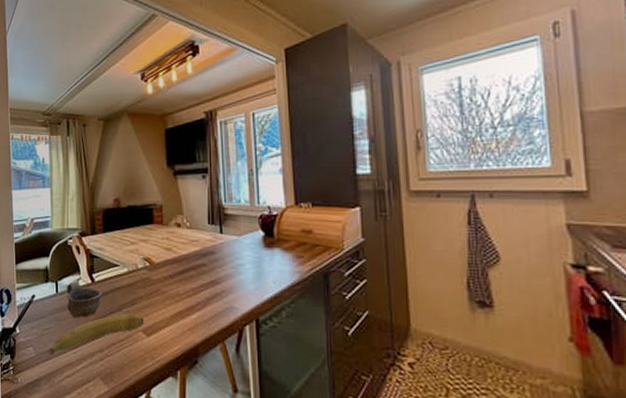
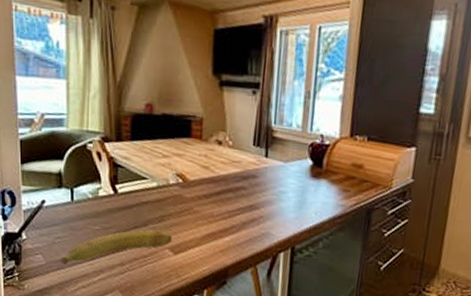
cup: present [66,282,103,319] -> none [83,190,126,230]

